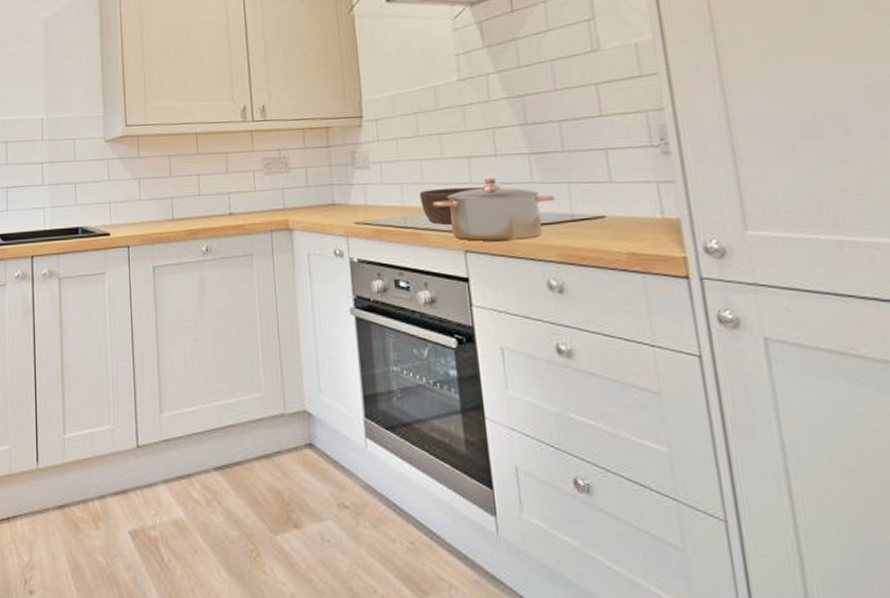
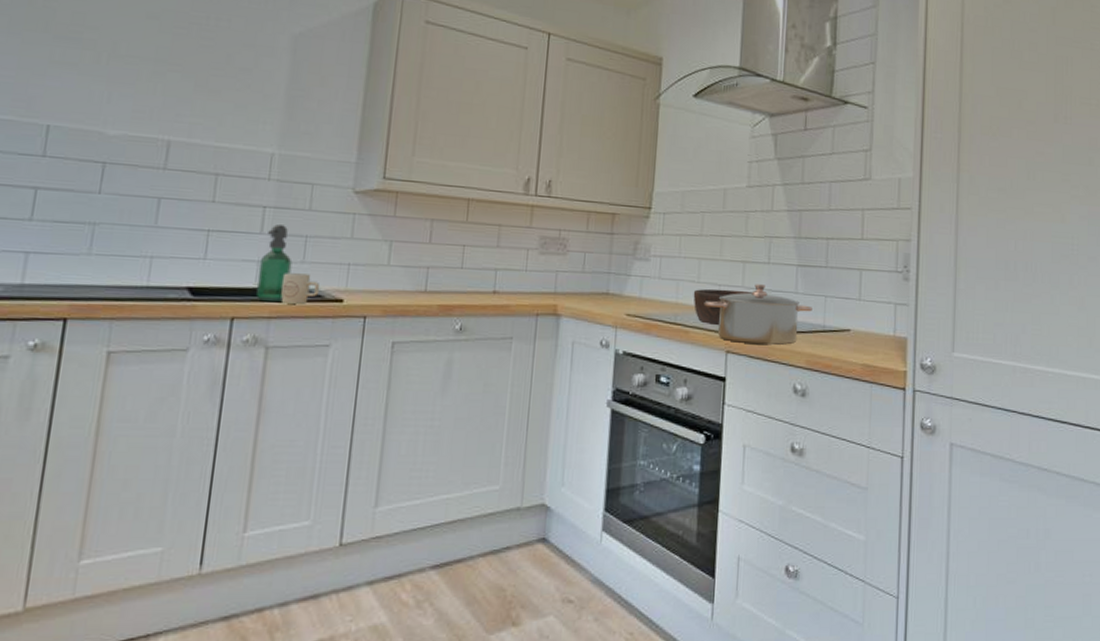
soap dispenser: none [45,176,68,241] -> present [255,224,293,303]
mug: none [62,214,91,242] -> present [280,273,321,305]

